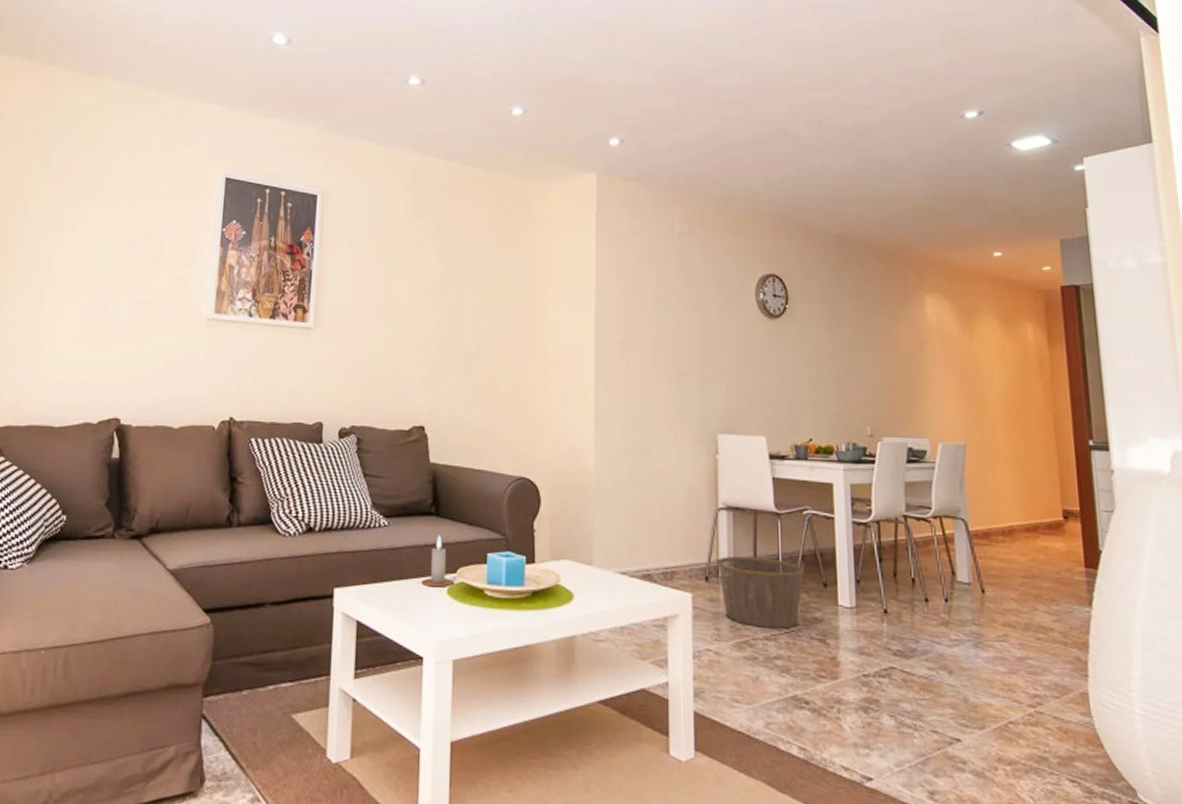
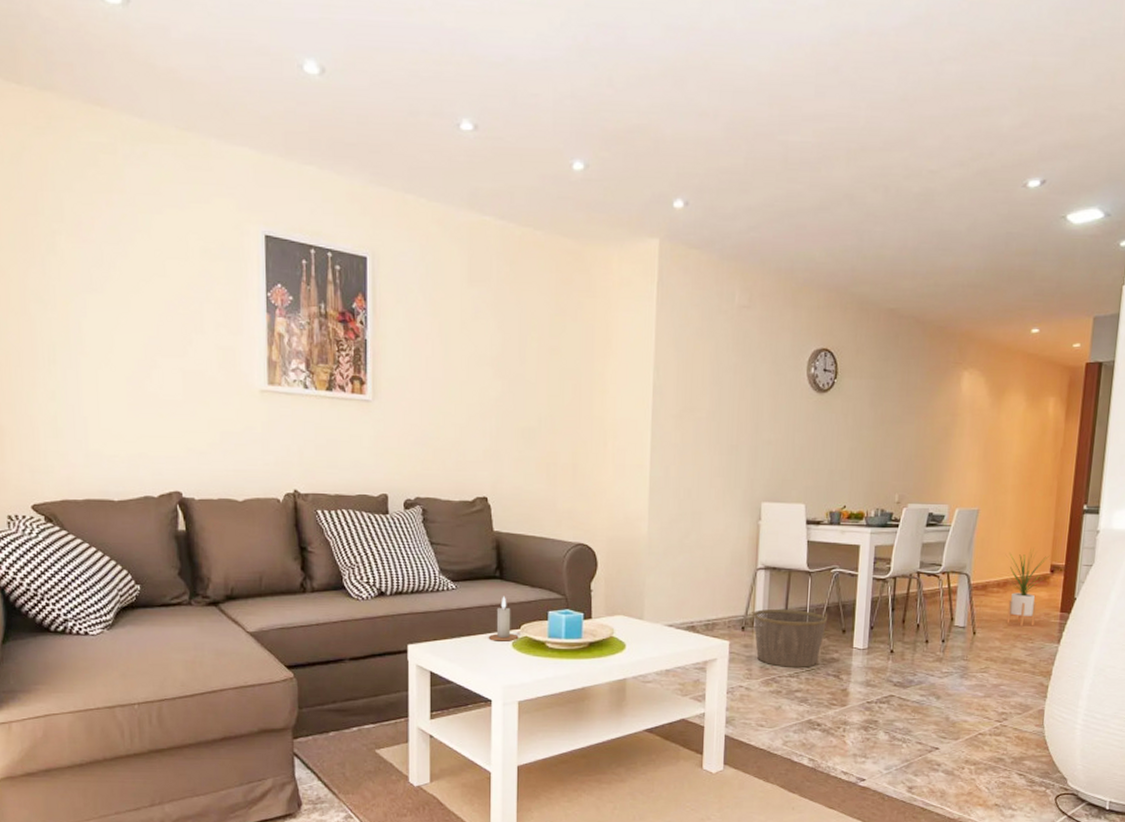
house plant: none [1008,489,1062,584] -> present [1006,548,1050,626]

